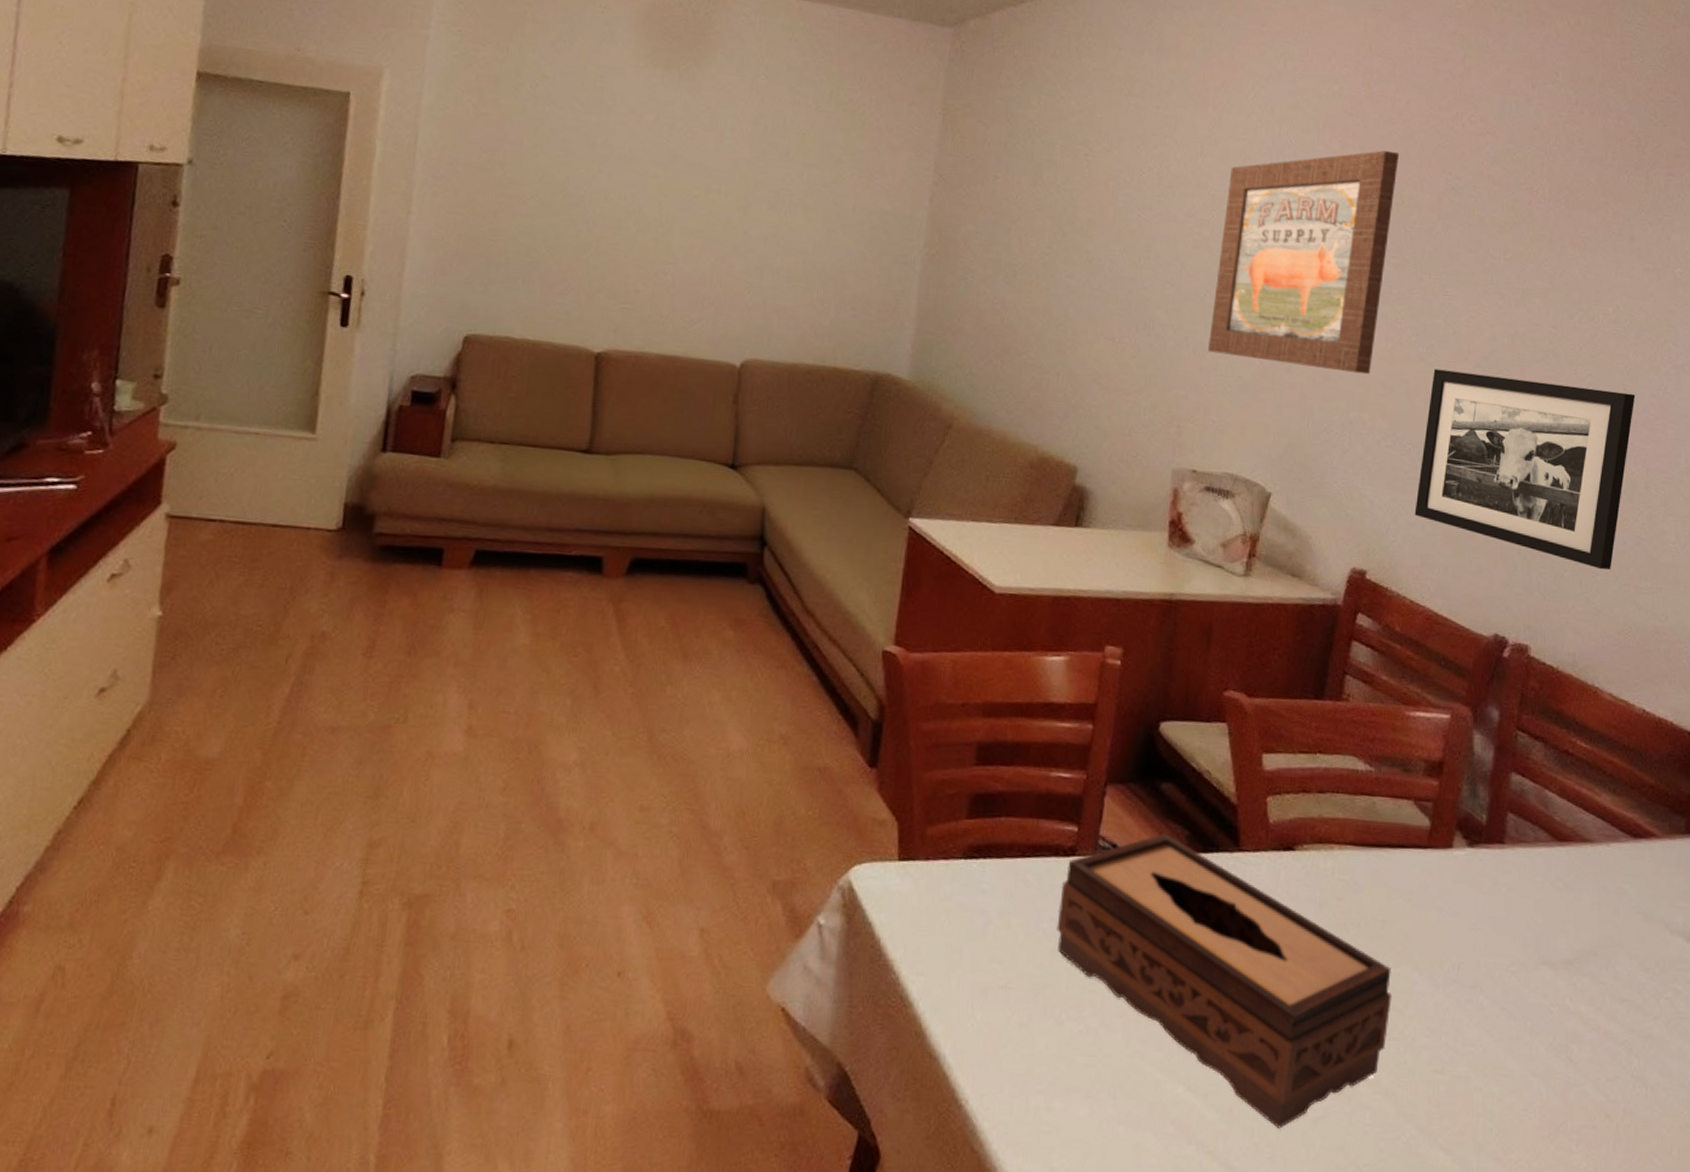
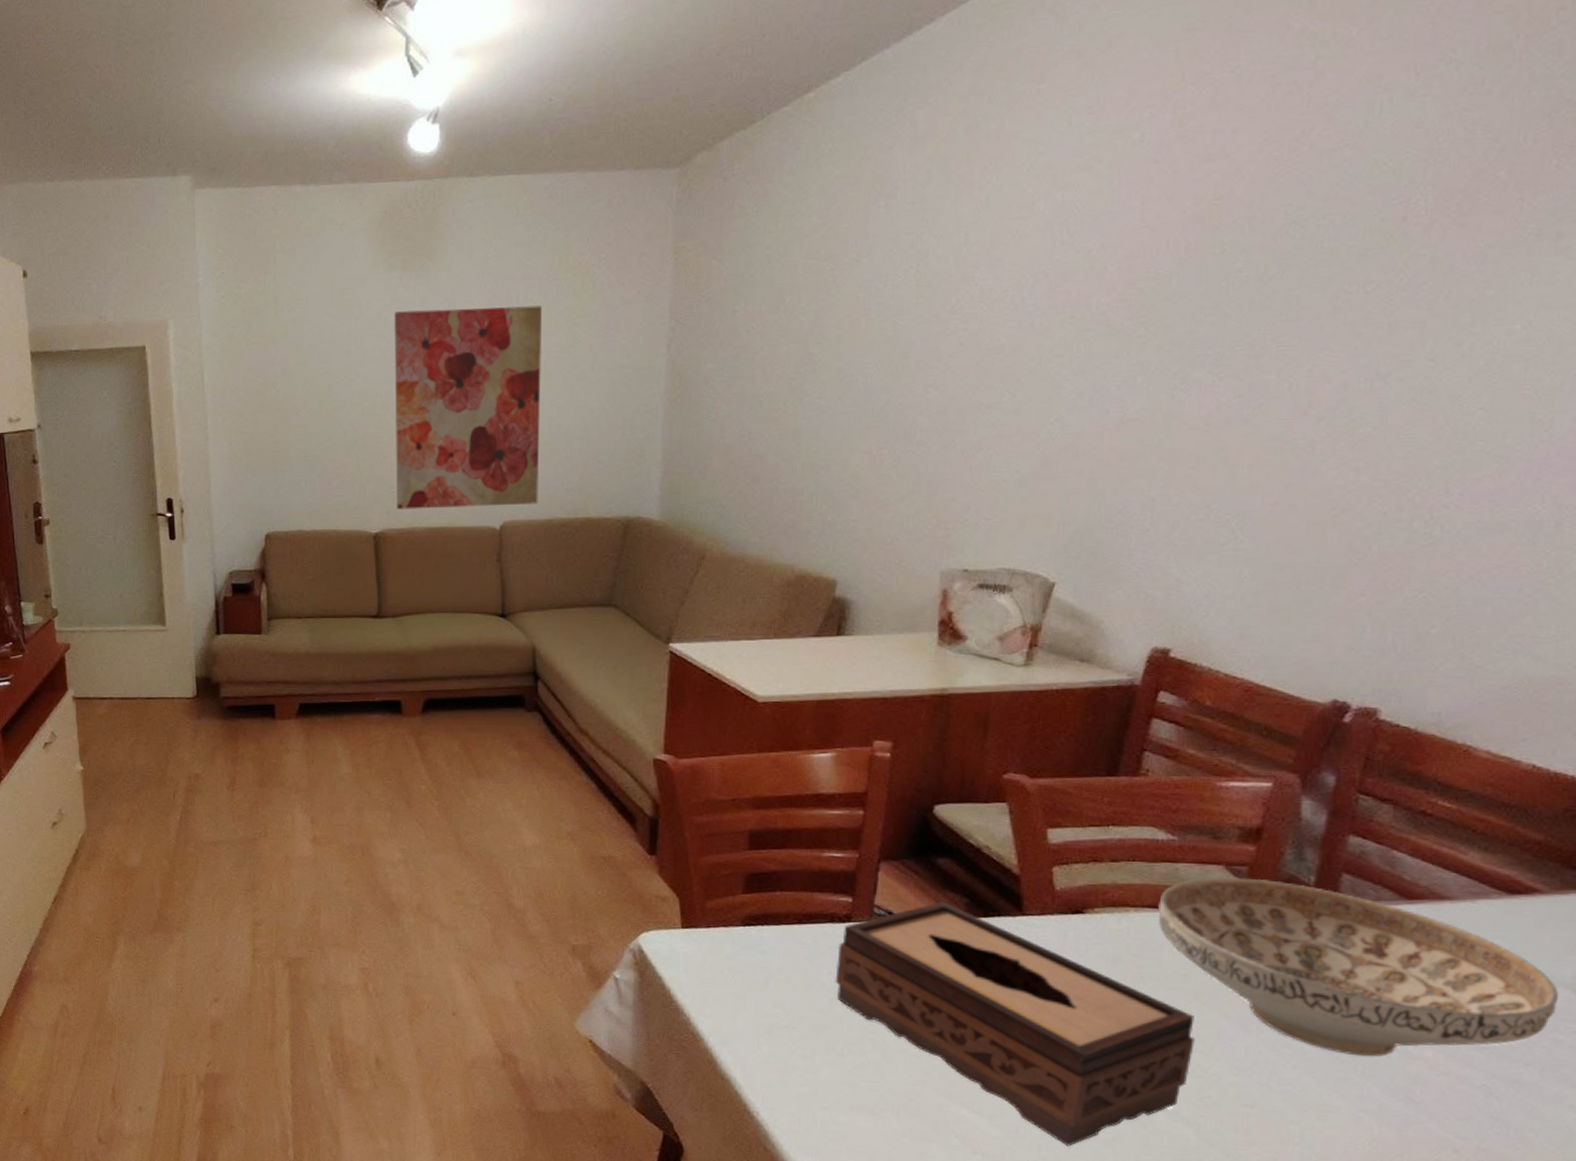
wall art: none [626,111,808,345] -> present [394,305,542,510]
wall art: present [1208,150,1399,375] -> none [979,194,1220,450]
decorative bowl: none [1358,813,1675,1013] -> present [1157,877,1558,1057]
picture frame: present [1414,369,1636,570] -> none [1232,421,1549,622]

